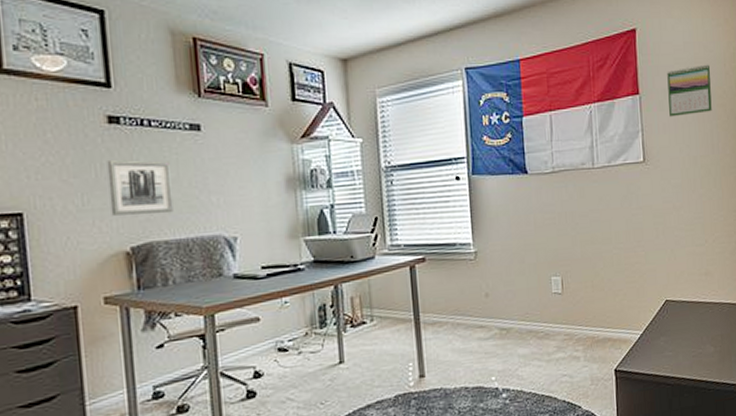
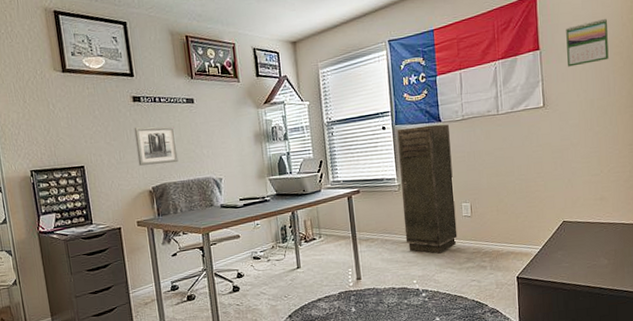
storage cabinet: none [474,176,546,342] -> present [397,124,458,254]

